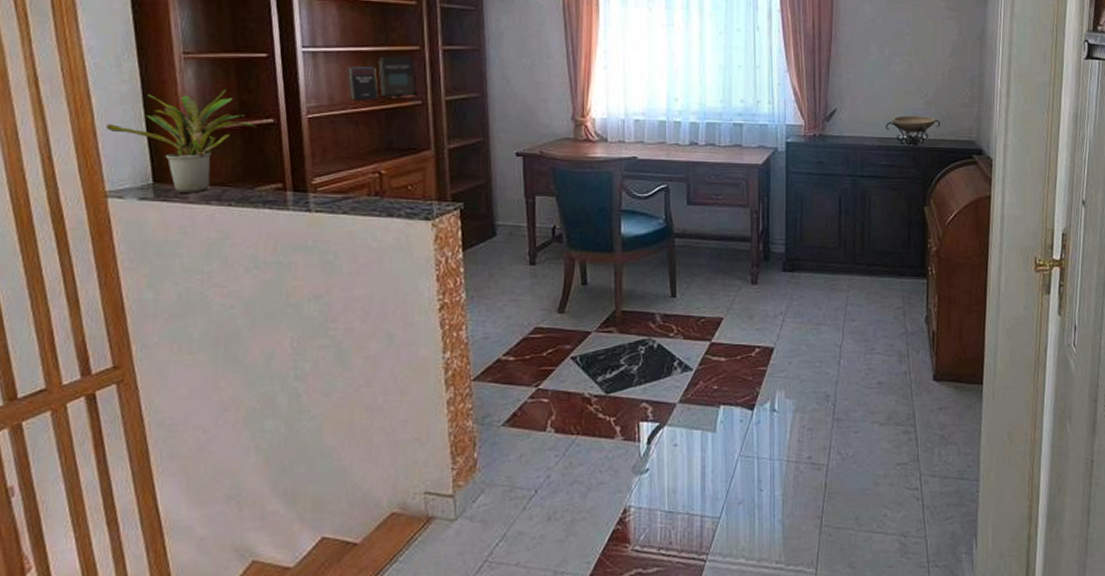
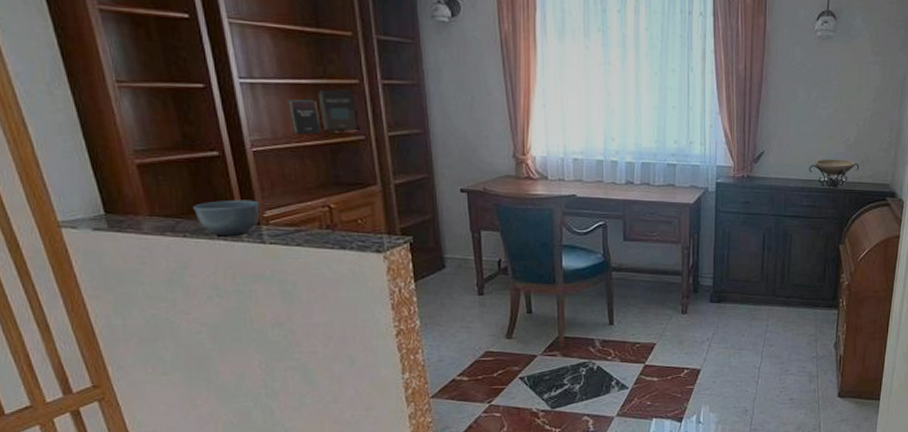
potted plant: present [105,89,256,194] -> none [47,120,201,225]
bowl: none [242,167,309,205] -> present [193,199,260,237]

